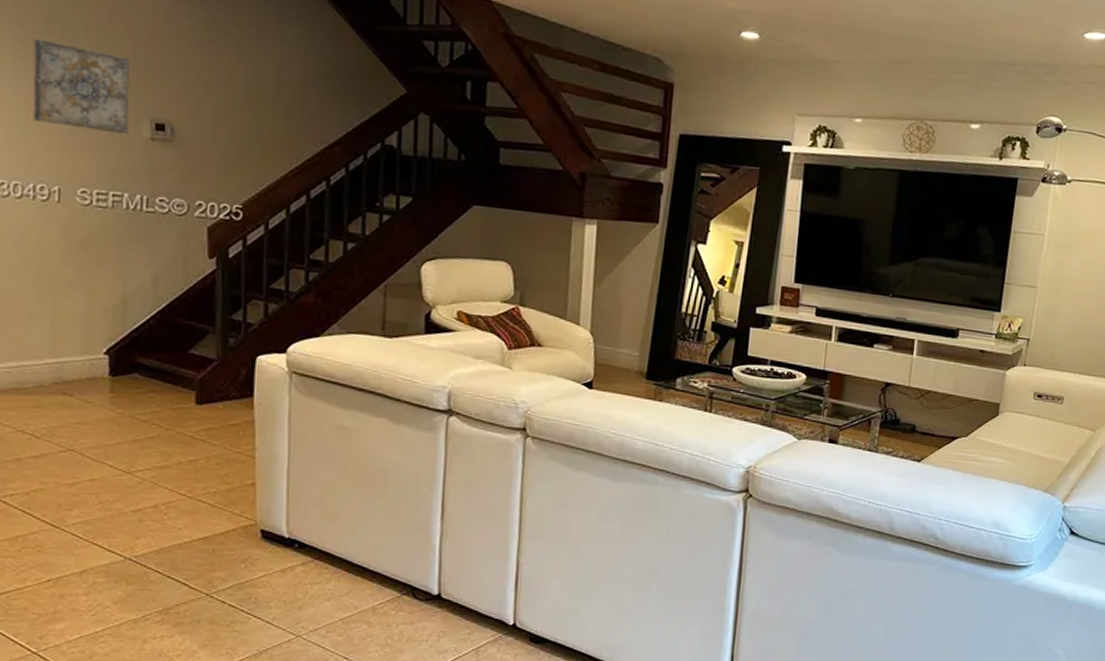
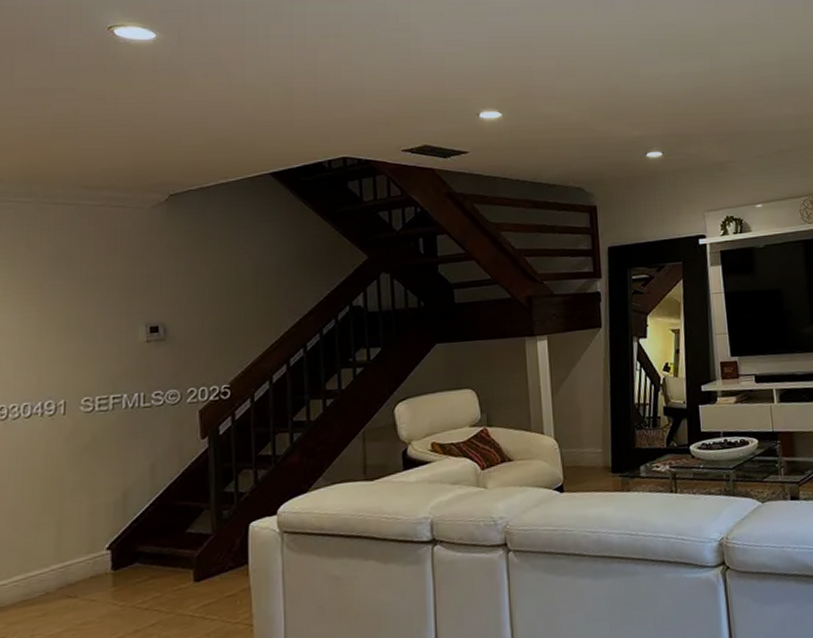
wall art: present [33,38,130,134] -> none [42,274,127,346]

